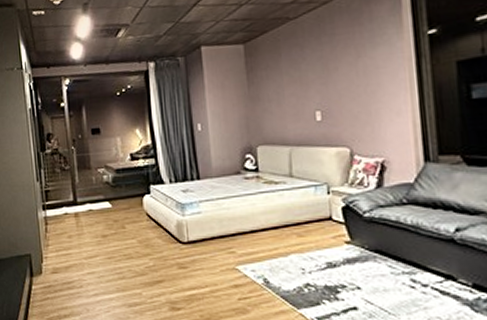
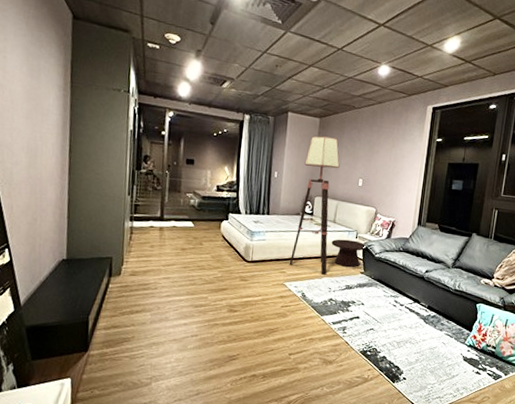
floor lamp: none [234,64,294,251] -> present [289,135,340,275]
side table: none [292,197,347,237] -> present [331,239,366,268]

